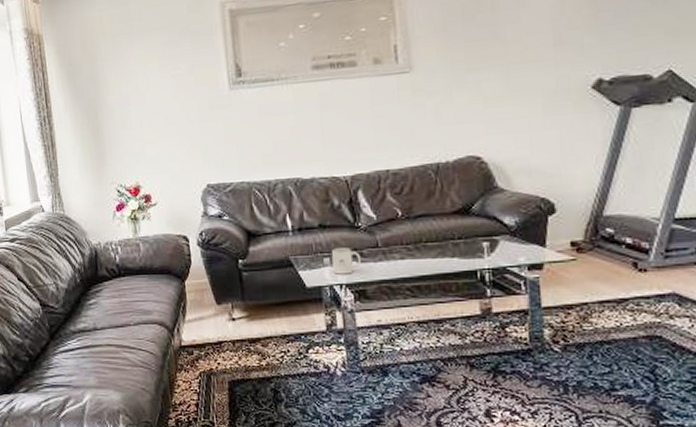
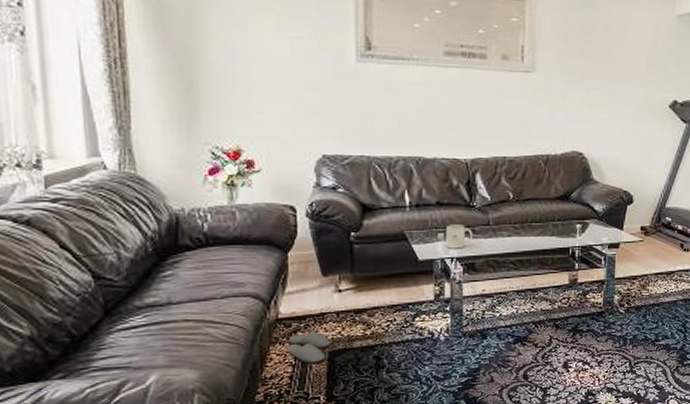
slippers: none [192,360,230,393] -> present [288,331,331,364]

